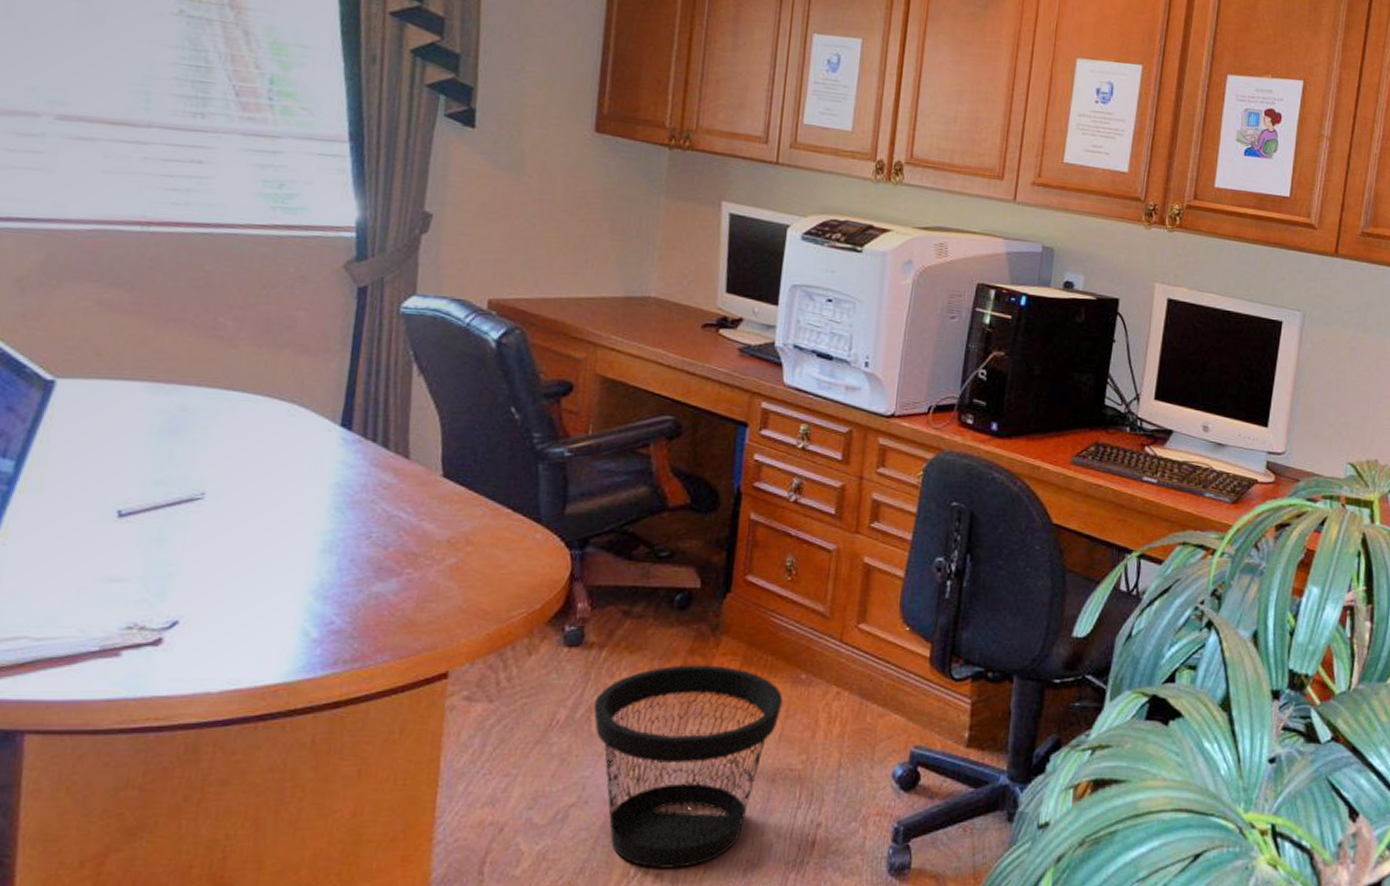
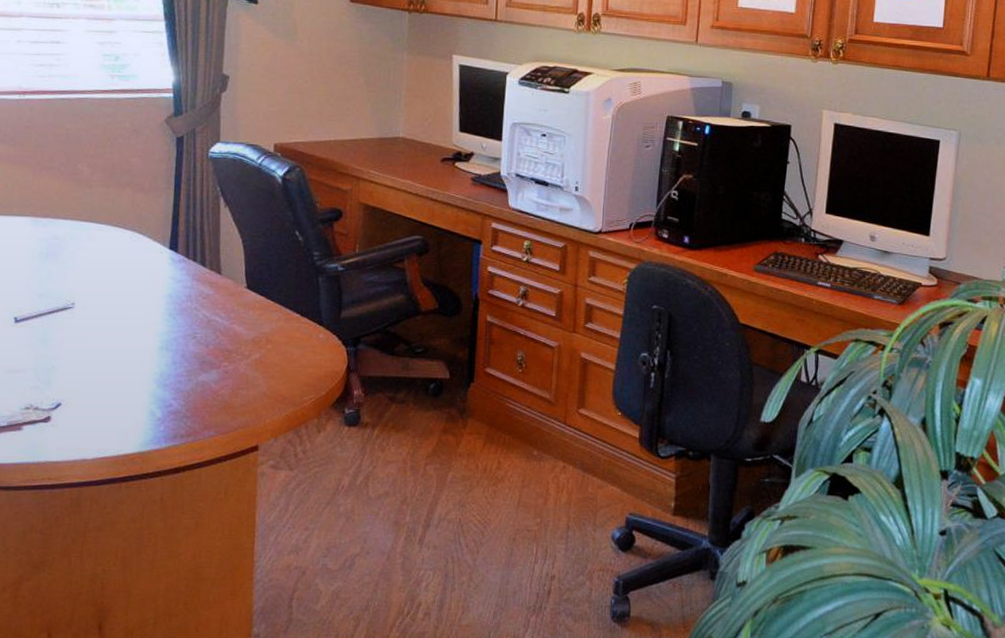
wastebasket: present [594,665,783,868] -> none [370,442,520,609]

